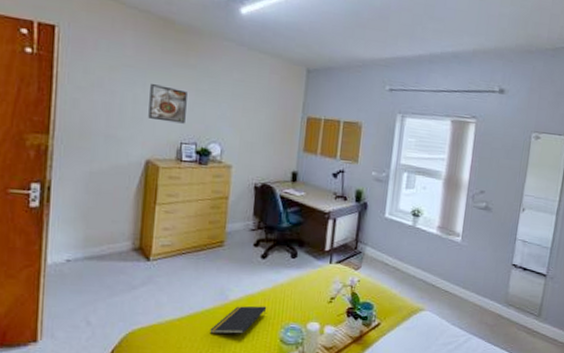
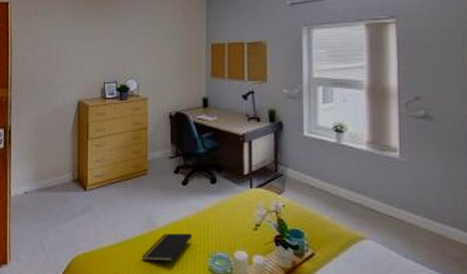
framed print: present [148,84,187,124] -> none [77,35,106,66]

